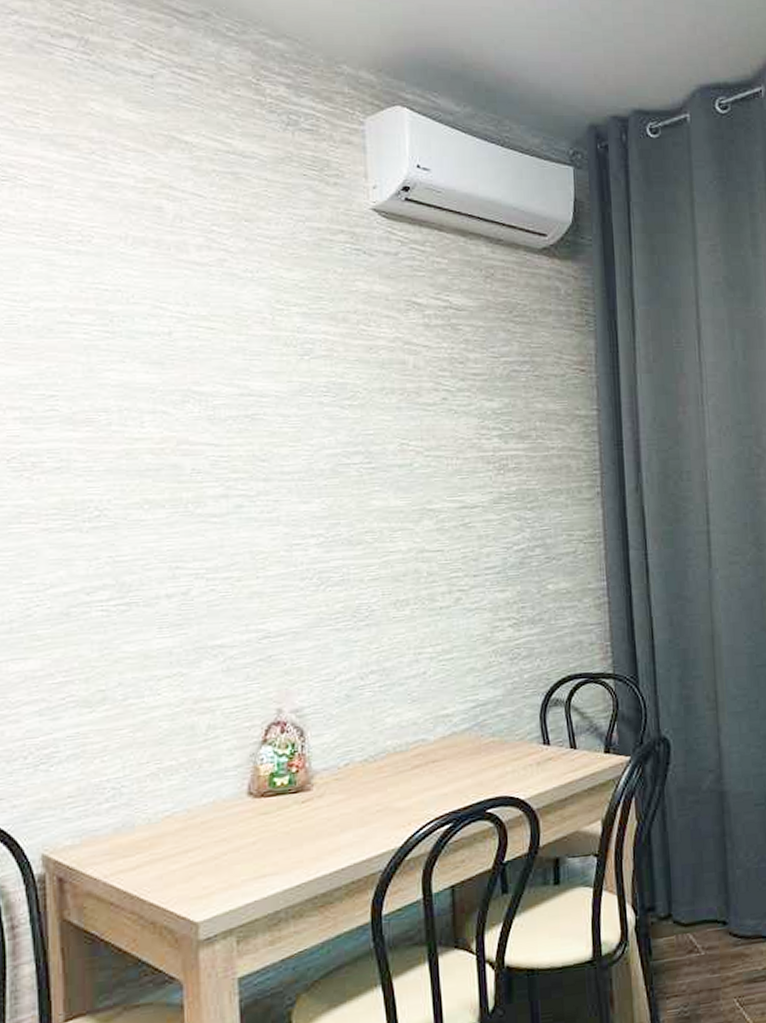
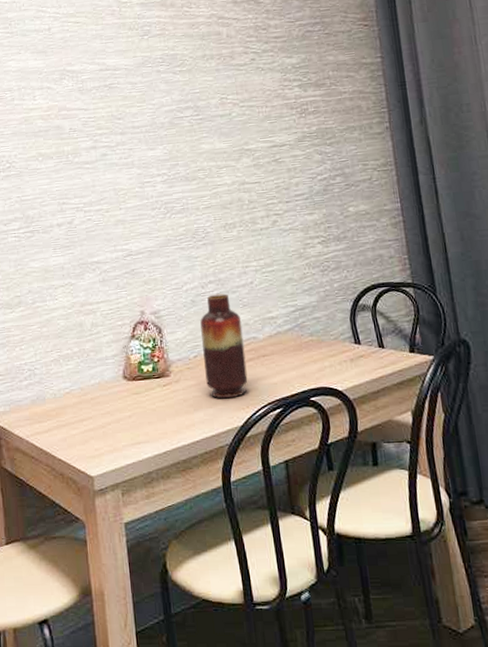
vase: none [356,686,412,816] -> present [200,294,248,399]

